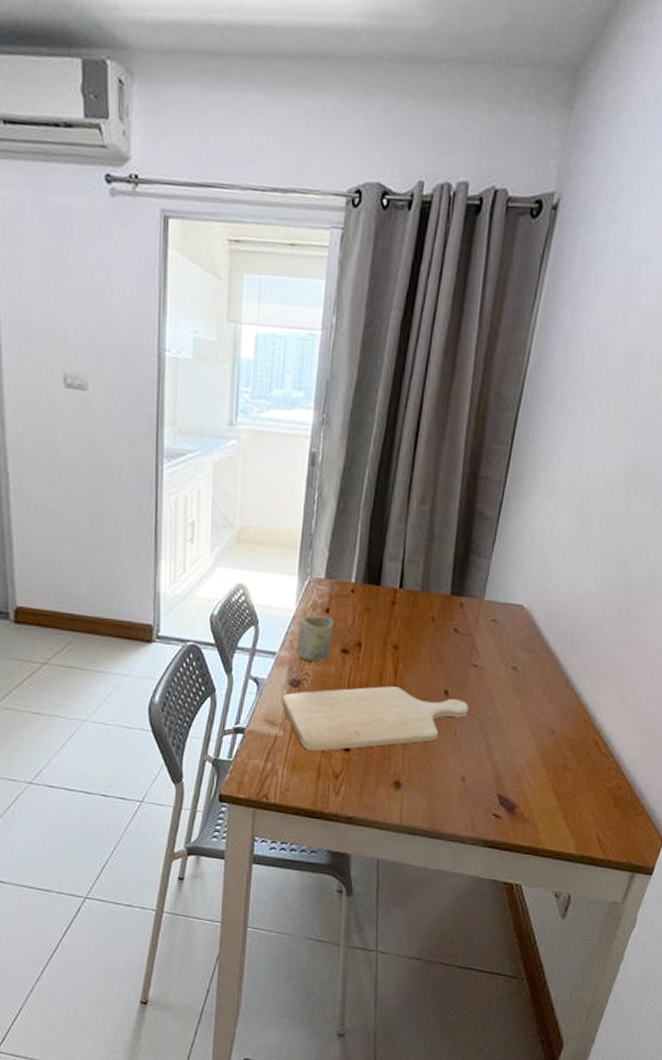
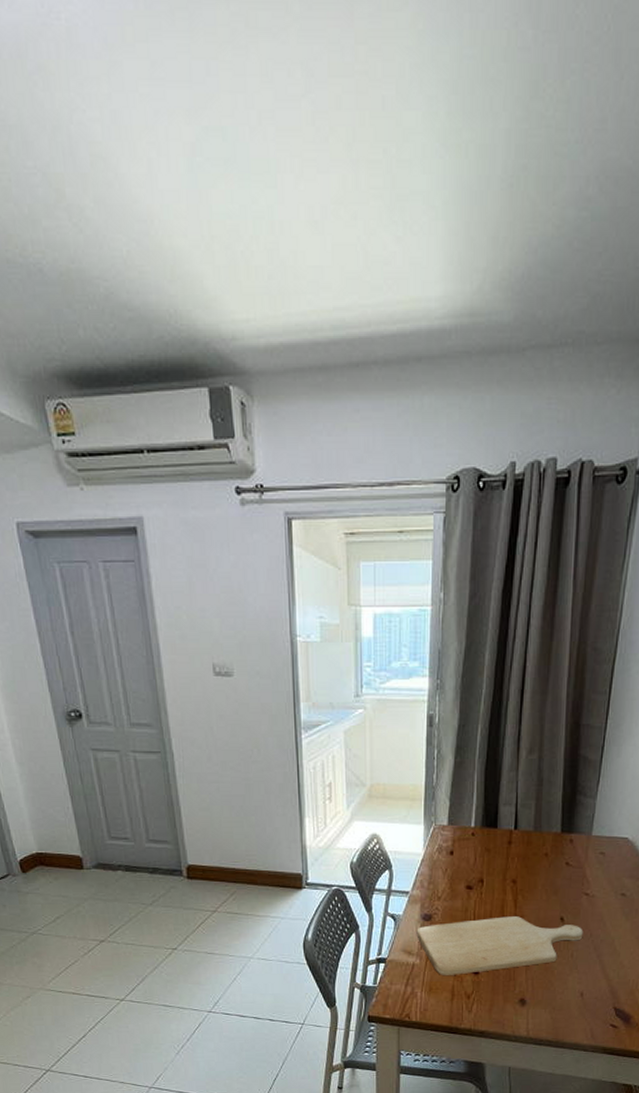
cup: present [297,616,333,661] -> none [427,858,457,898]

